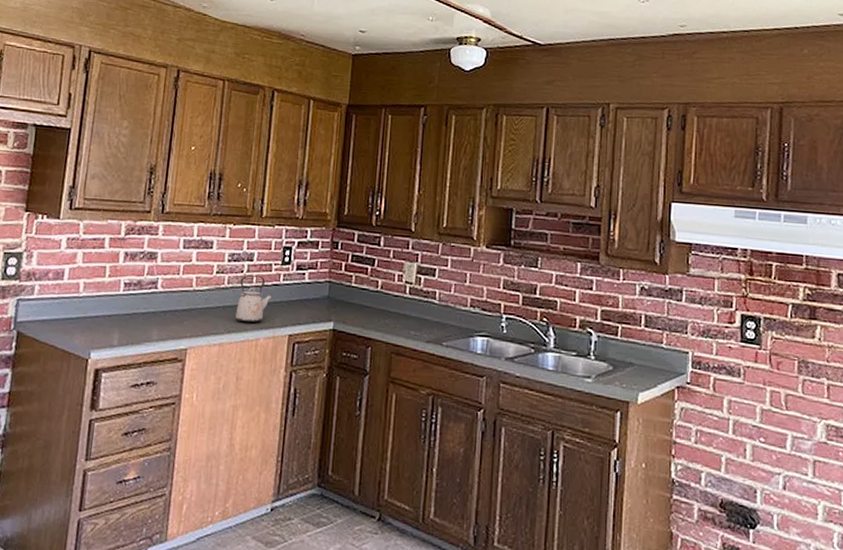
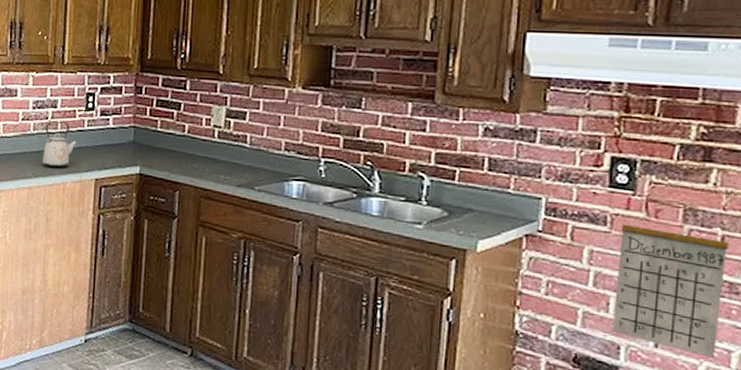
calendar: none [750,359,833,499] -> present [613,206,729,359]

